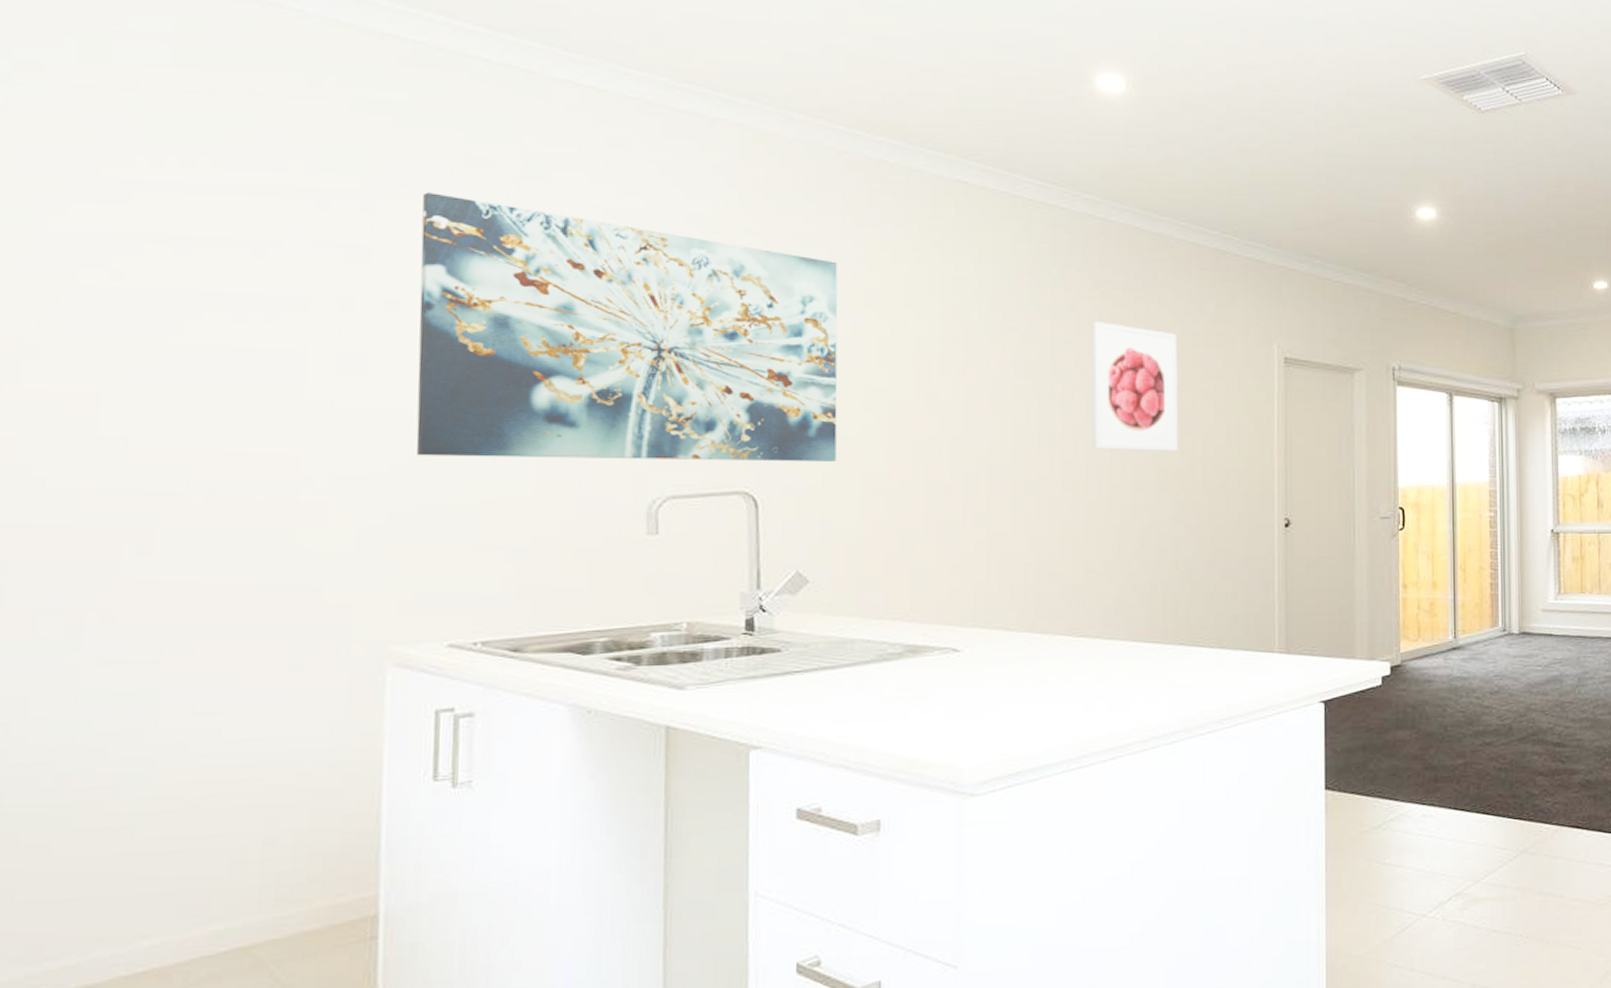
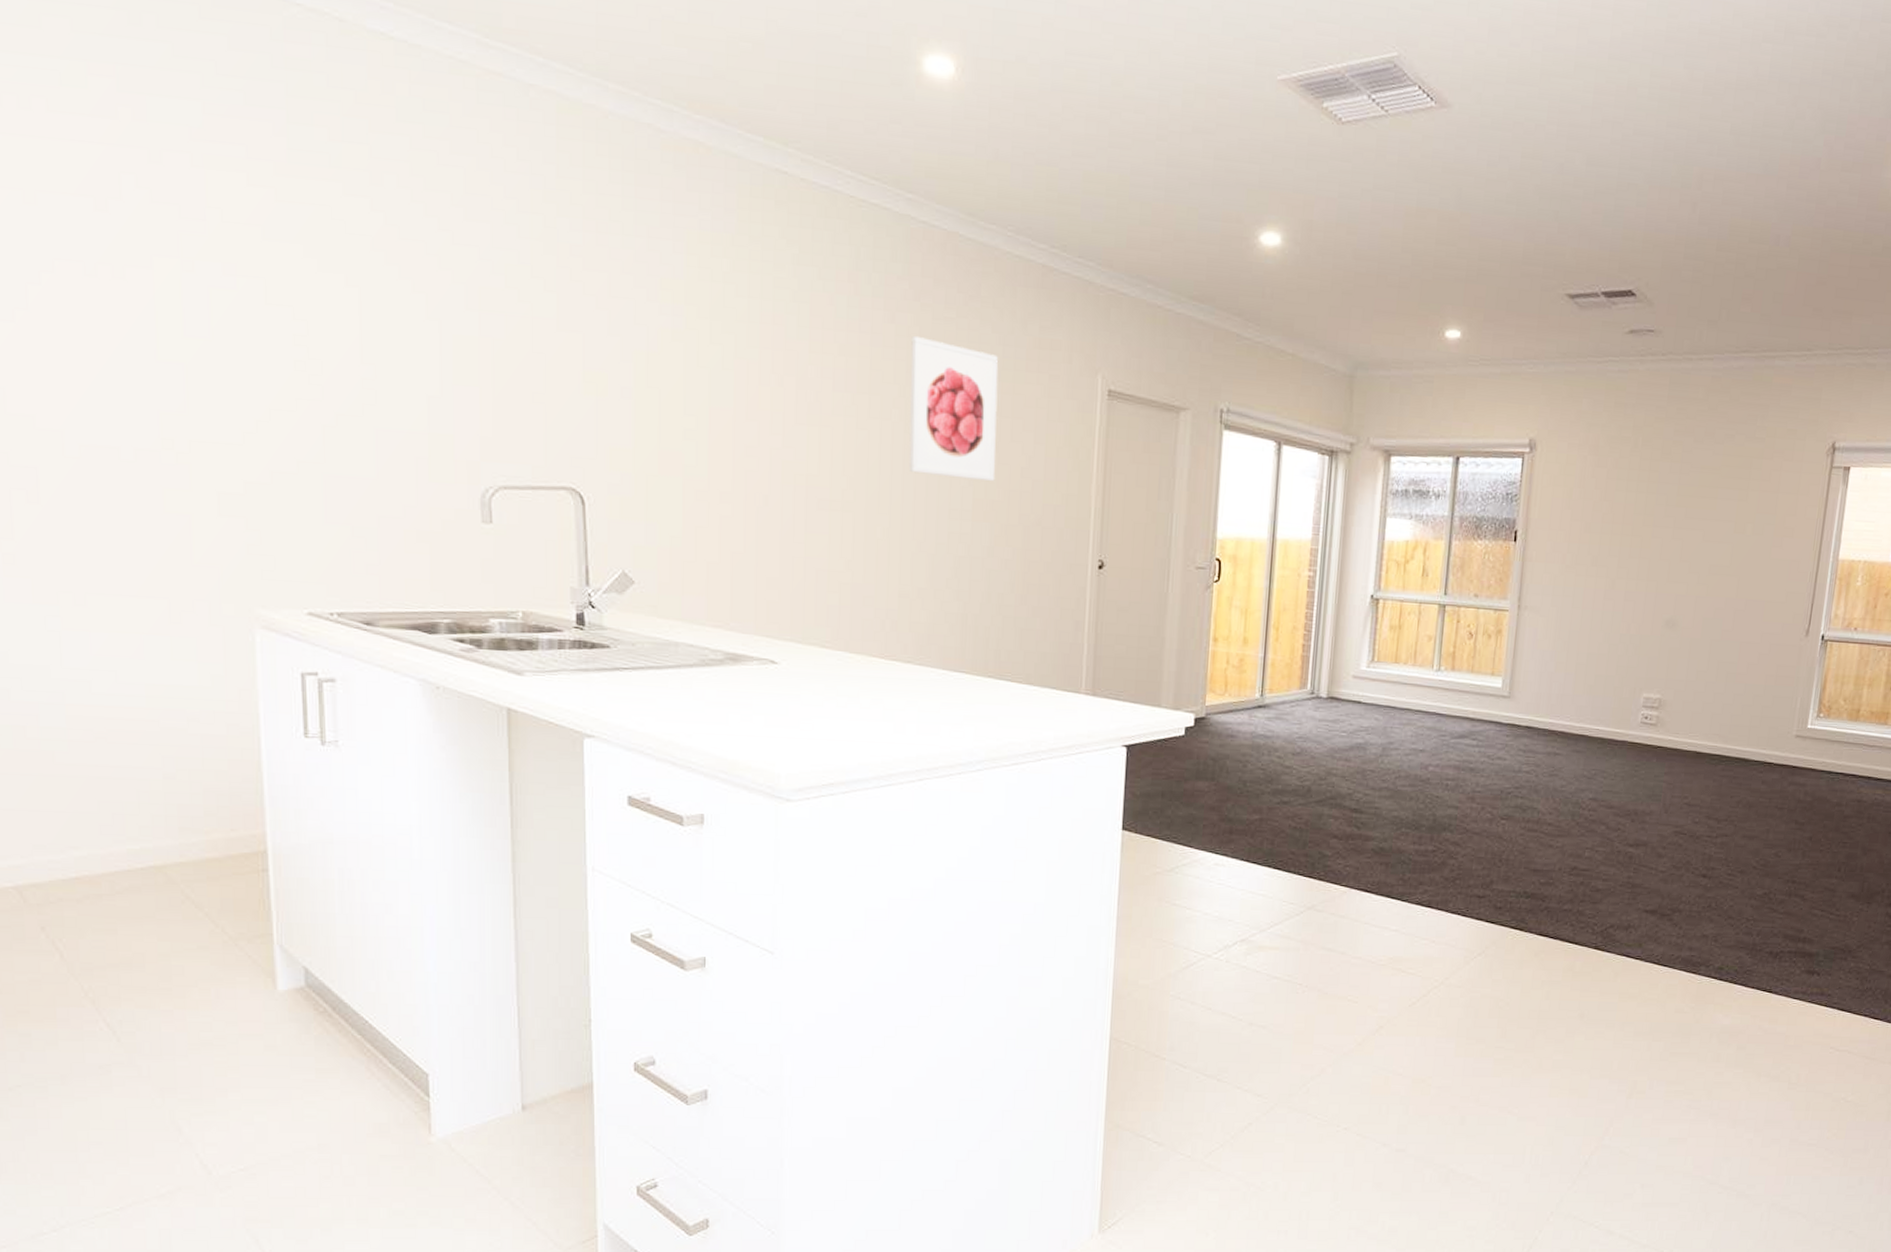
wall art: present [416,192,838,462] -> none [249,150,659,464]

